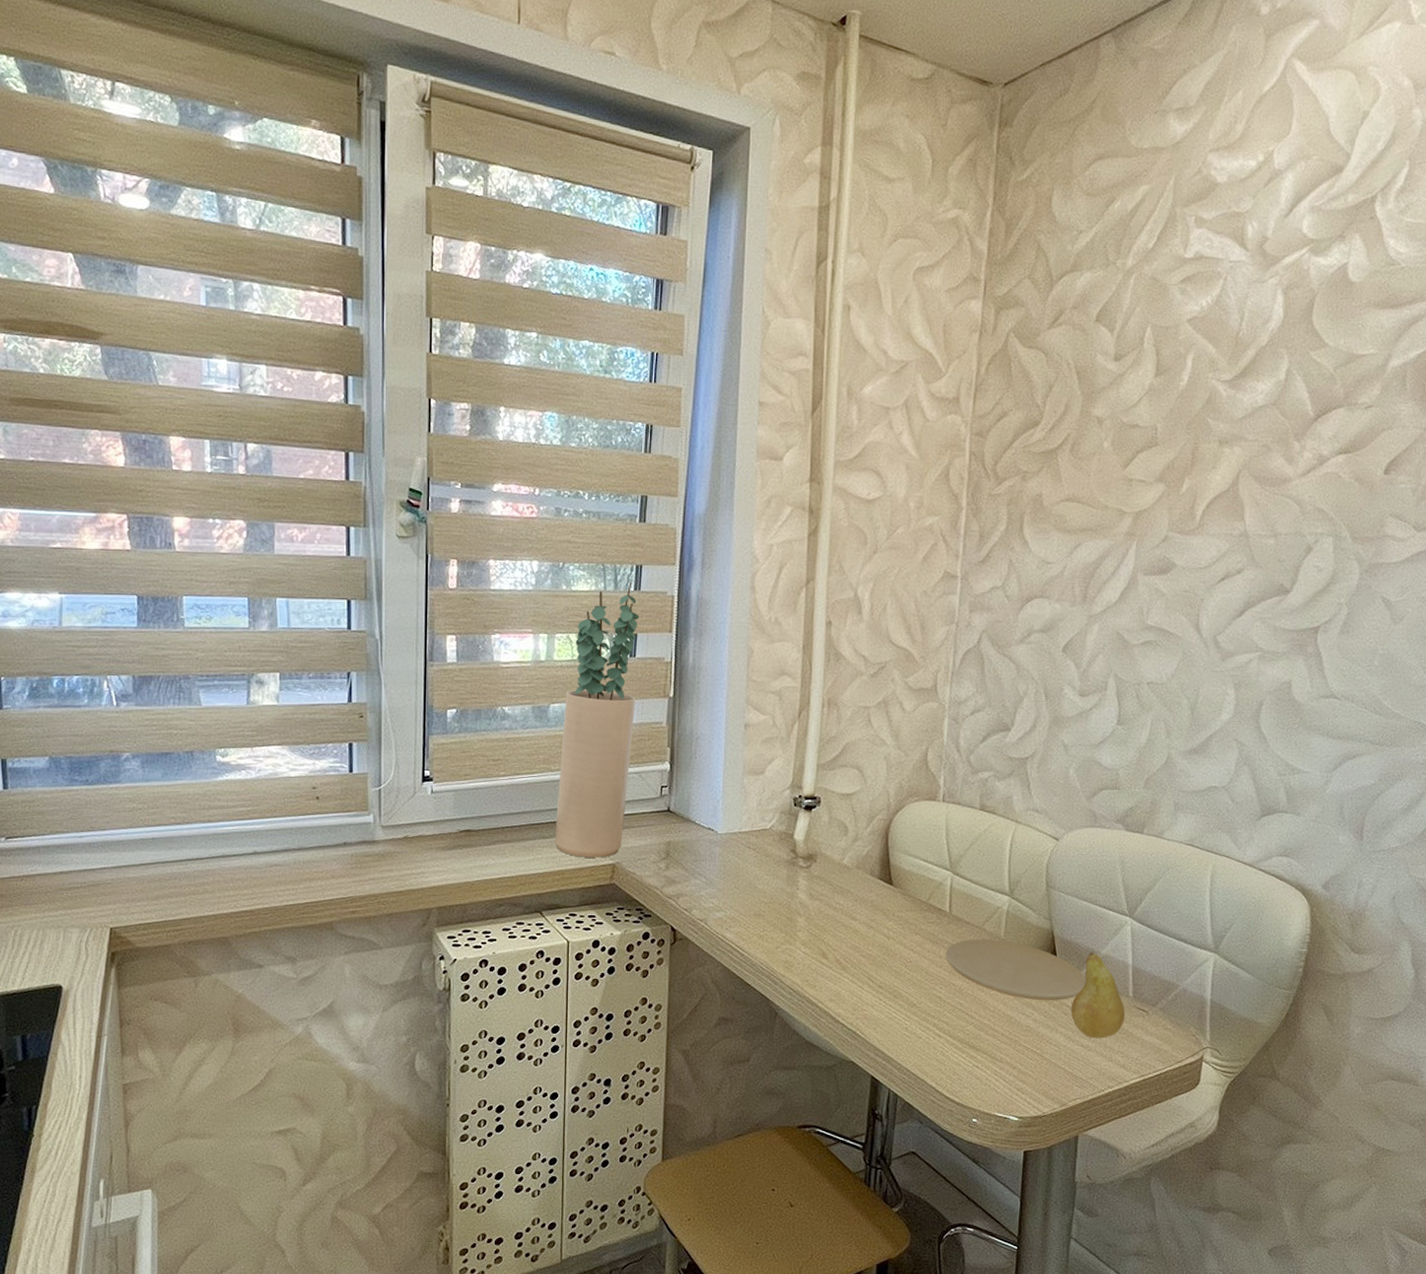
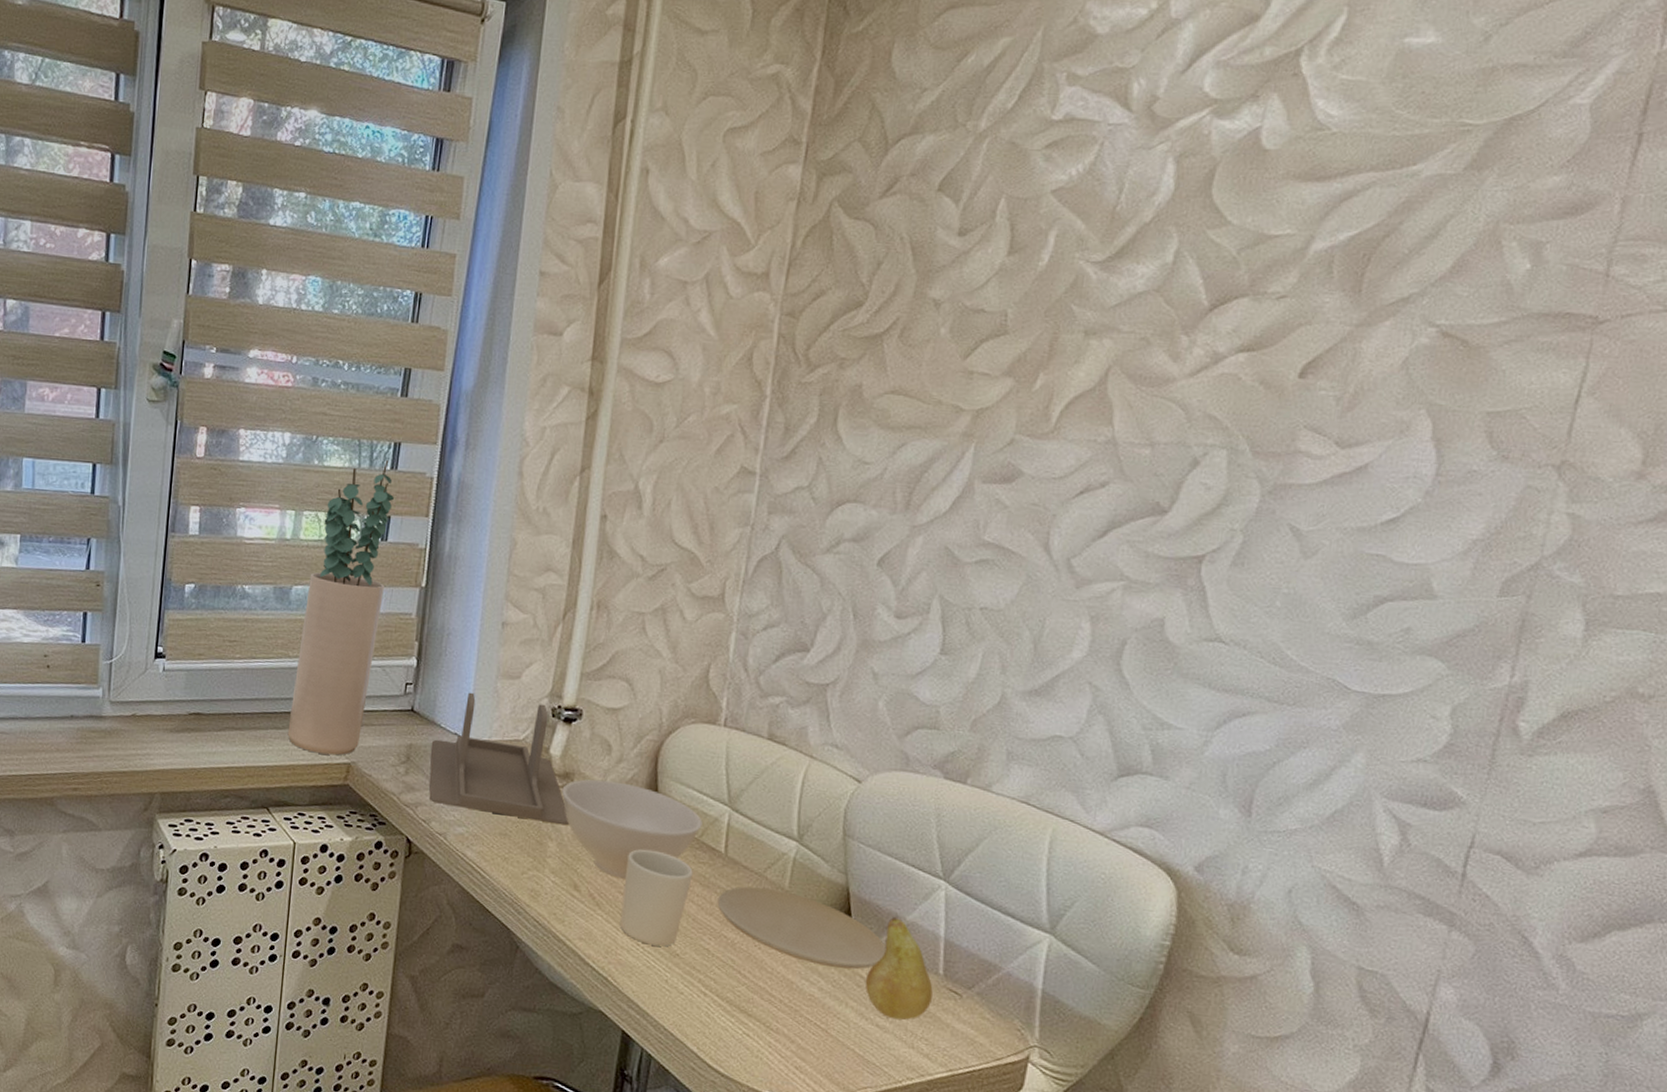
napkin holder: none [687,790,815,902] -> present [428,692,570,826]
bowl: none [807,858,929,944] -> present [562,779,703,879]
mug: none [864,915,924,999] -> present [620,849,693,947]

